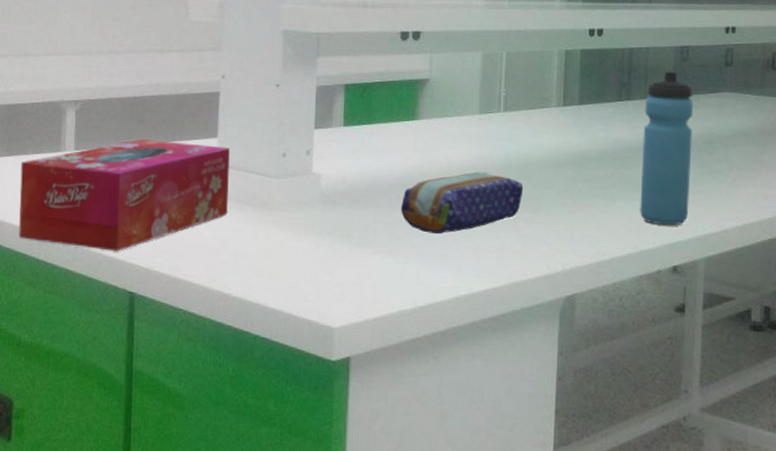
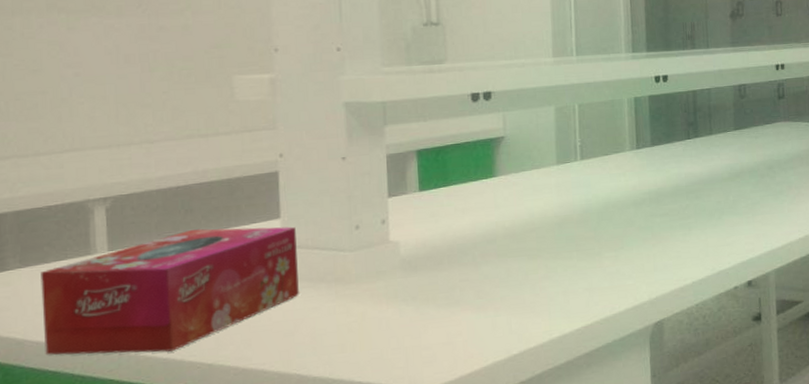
pencil case: present [400,171,524,234] -> none [485,219,606,284]
water bottle: present [640,71,693,226] -> none [711,108,758,246]

